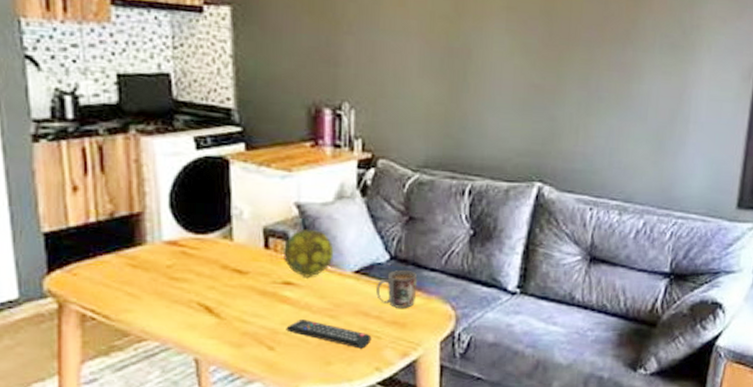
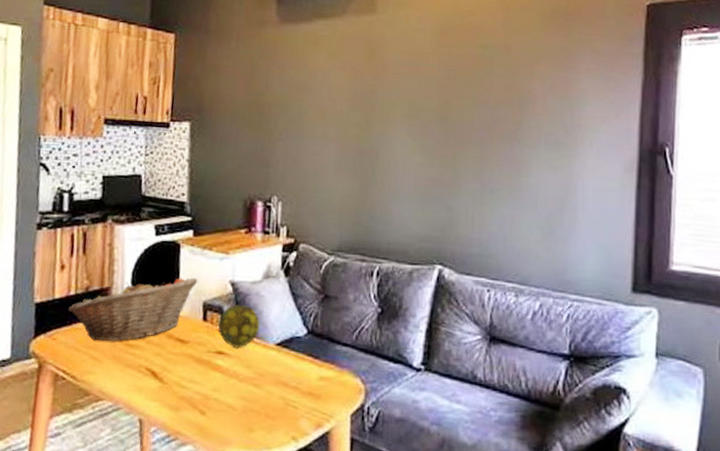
fruit basket: none [90,199,255,275] -> present [68,277,198,342]
remote control: present [286,319,372,349] -> none [216,387,290,418]
mug: present [376,270,418,308] -> none [295,344,332,380]

